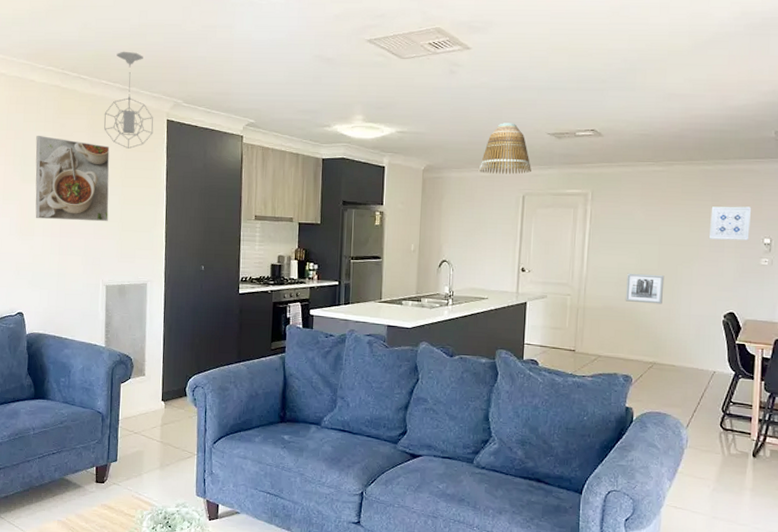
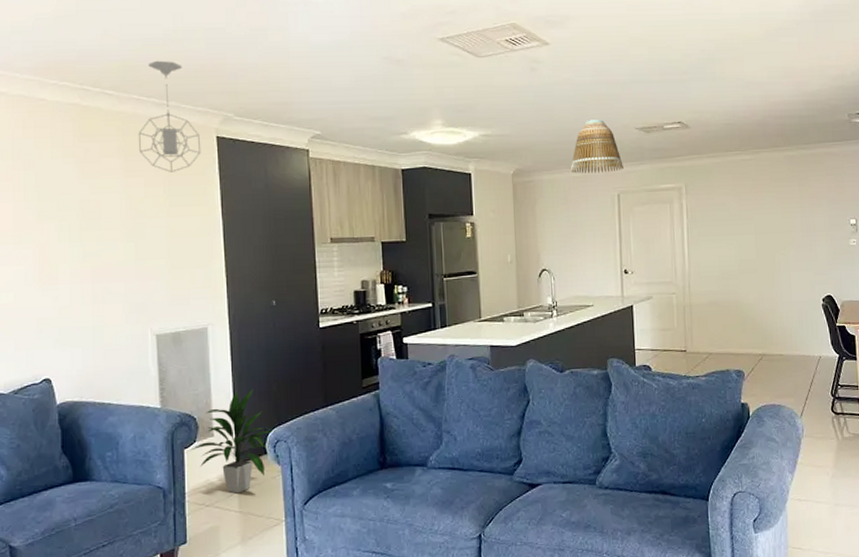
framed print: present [35,136,110,222] -> none [52,164,153,264]
indoor plant: none [127,340,193,426] -> present [191,389,272,494]
wall art: present [625,273,665,304] -> none [728,264,765,295]
wall art: present [710,206,752,241] -> none [799,189,837,224]

